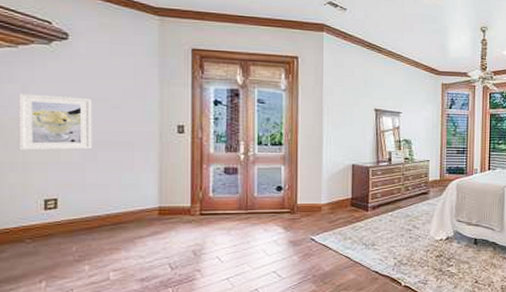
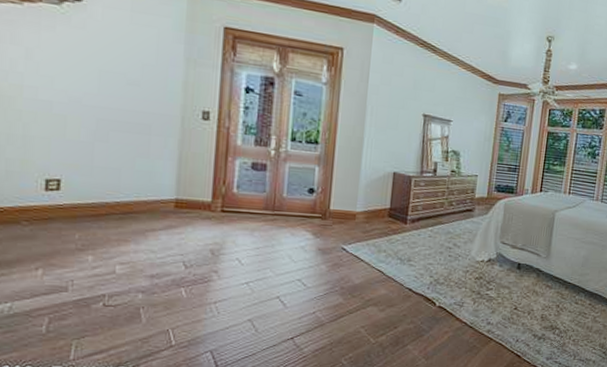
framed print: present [18,94,93,151] -> none [18,57,106,128]

